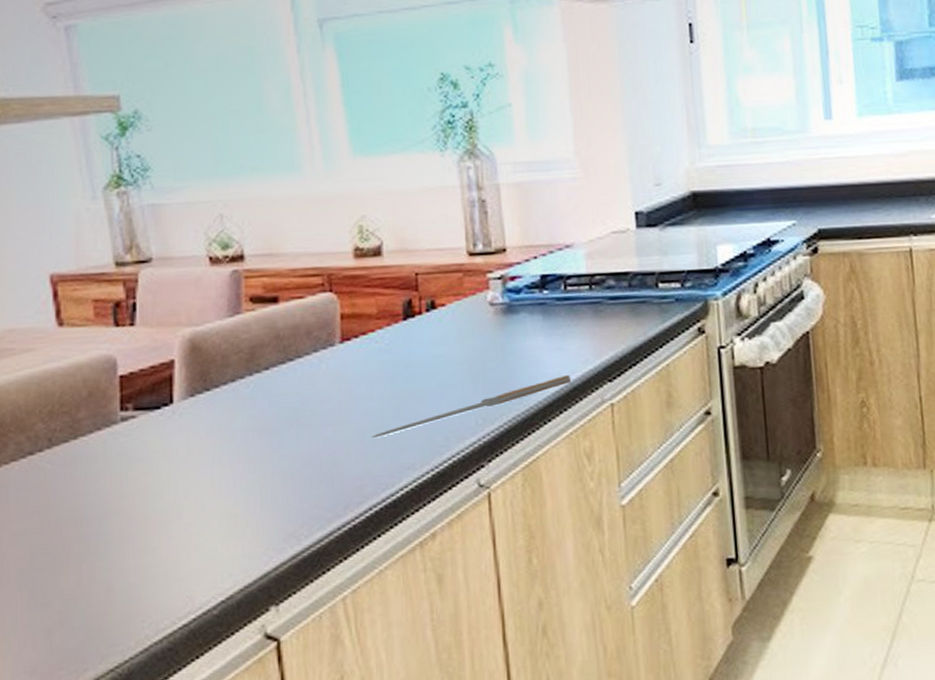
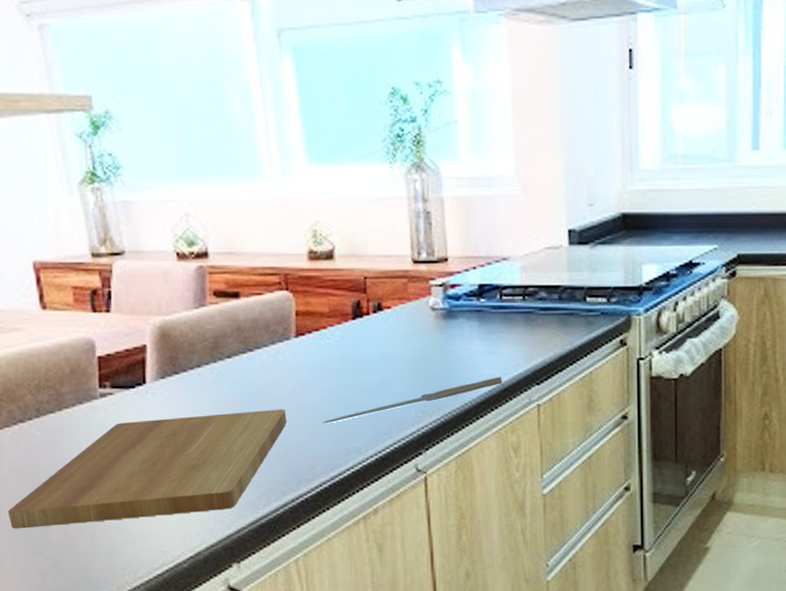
cutting board: none [10,424,332,580] -> present [7,409,287,529]

